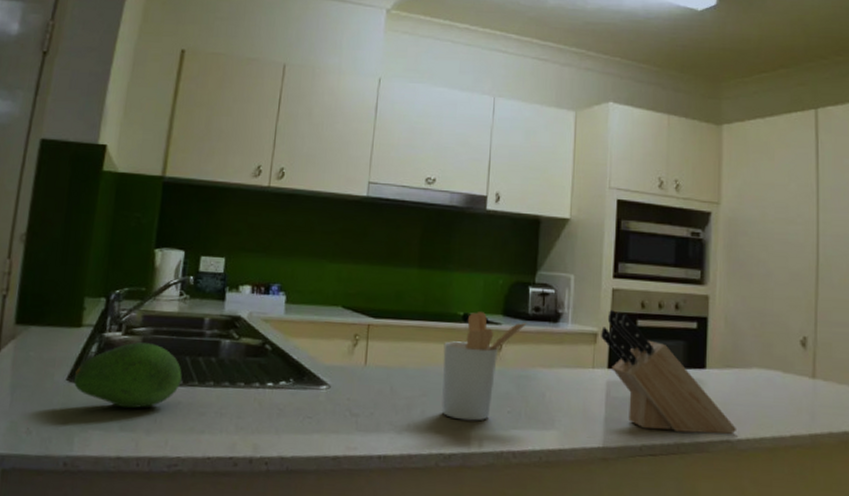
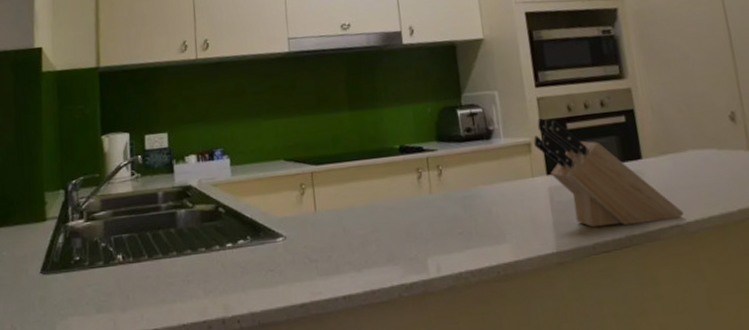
fruit: present [73,342,182,409] -> none [46,225,147,291]
utensil holder: present [441,312,527,421] -> none [386,141,461,249]

